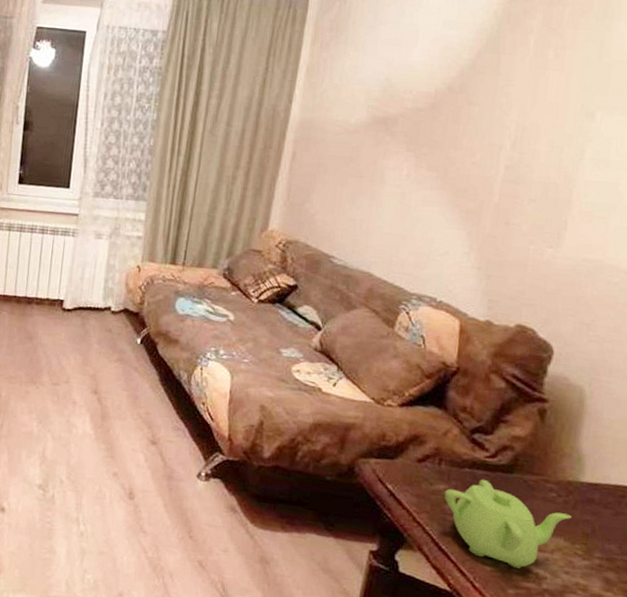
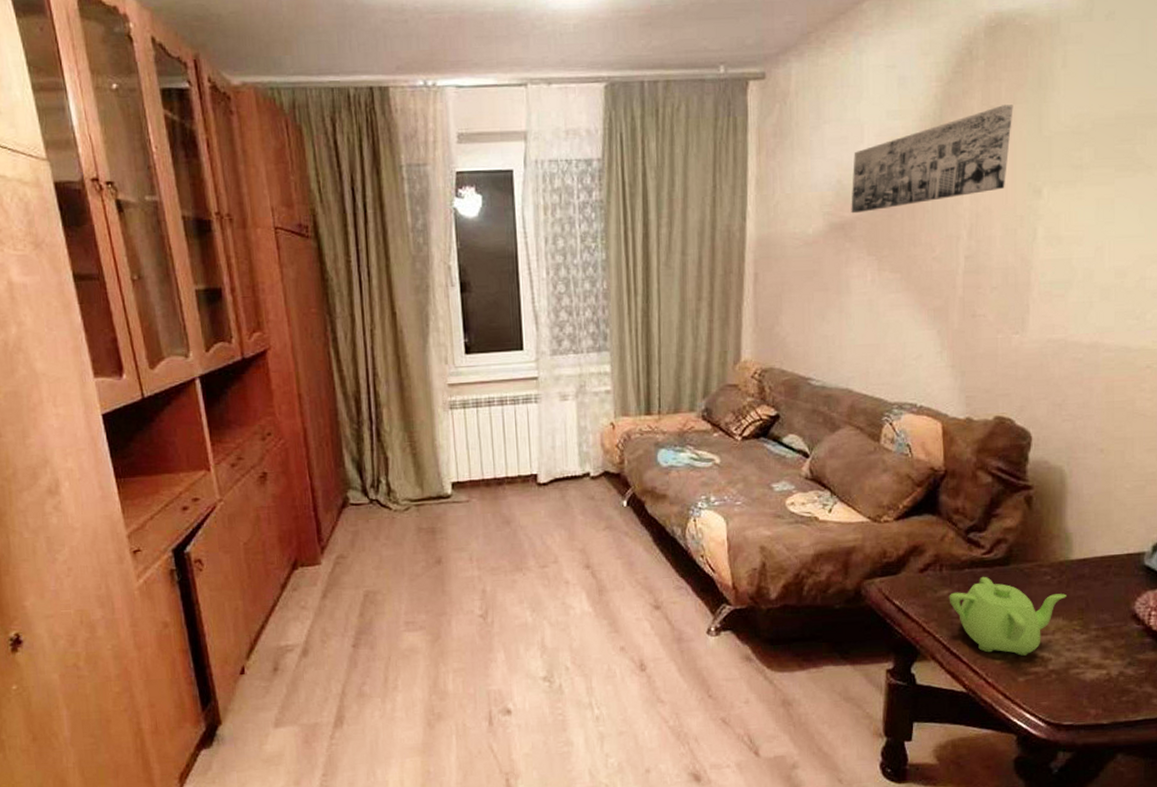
wall art: none [395,28,575,111] -> present [851,105,1013,214]

